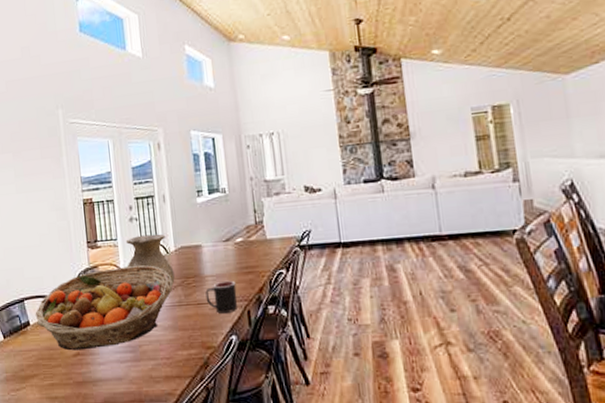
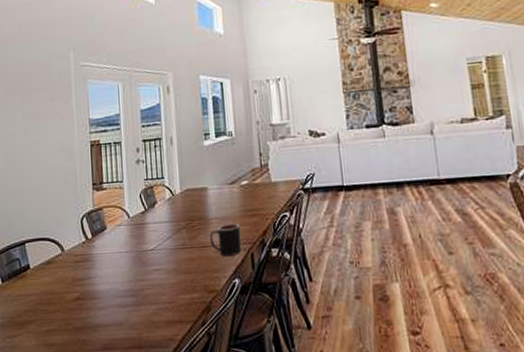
fruit basket: present [35,265,173,351] -> none [36,207,177,295]
vase: present [125,233,175,286] -> none [131,176,180,228]

